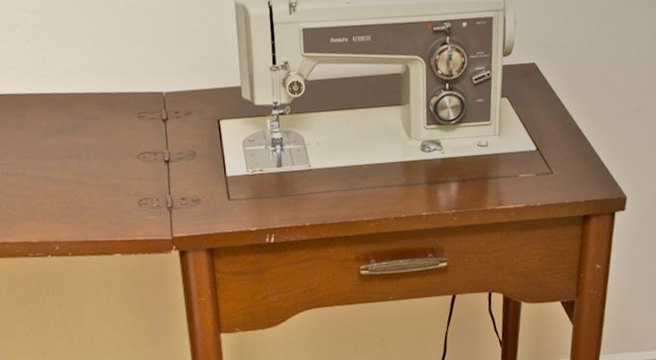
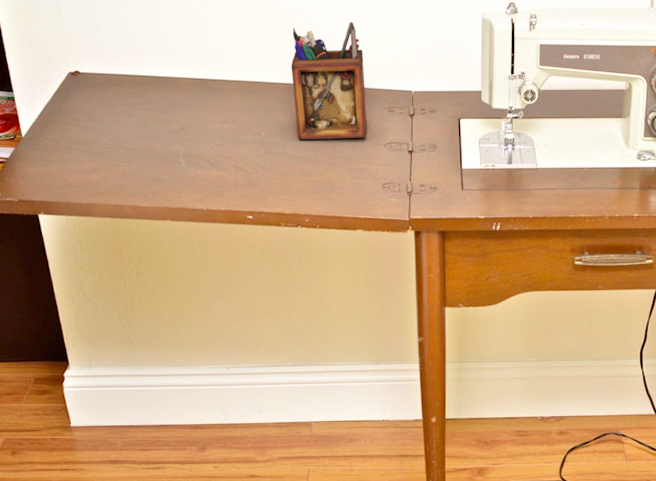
desk organizer: none [21,18,116,157] -> present [291,22,368,139]

